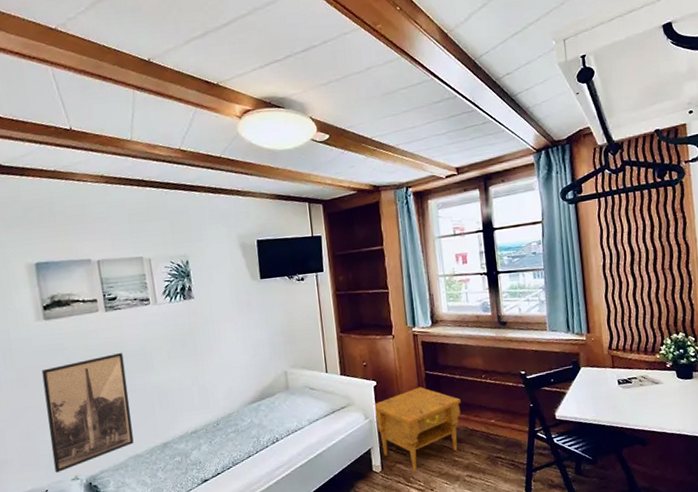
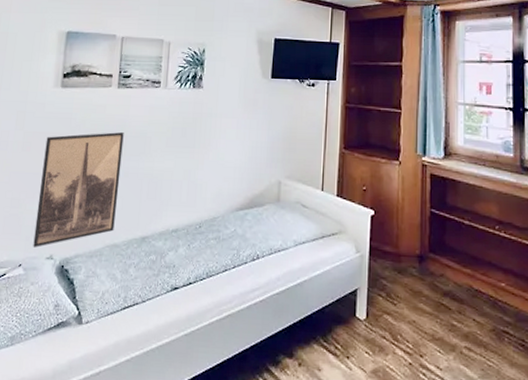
nightstand: present [373,387,461,472] -> none [367,226,468,329]

